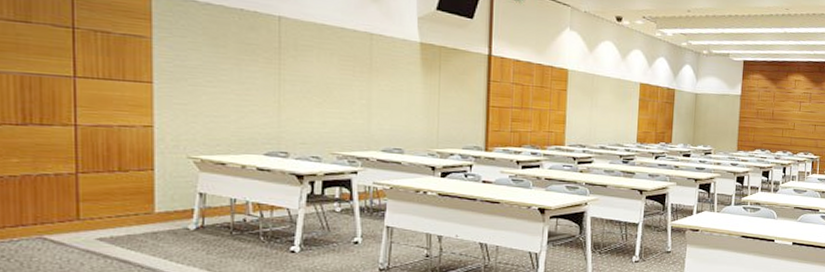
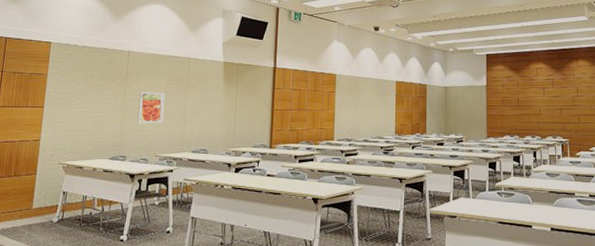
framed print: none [301,72,340,114] -> present [137,91,166,124]

